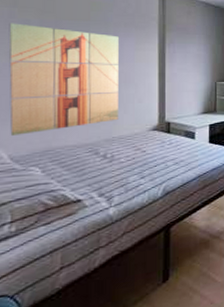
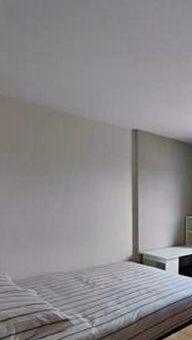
wall art: present [9,23,118,135] -> none [9,166,98,262]

